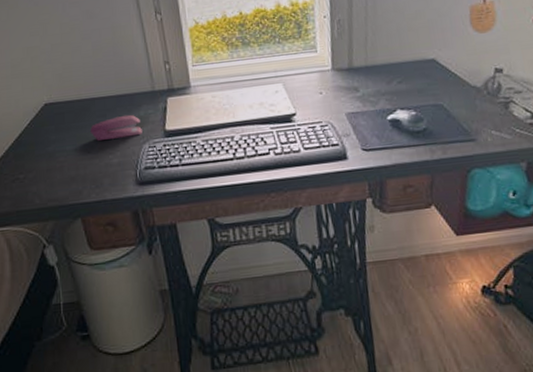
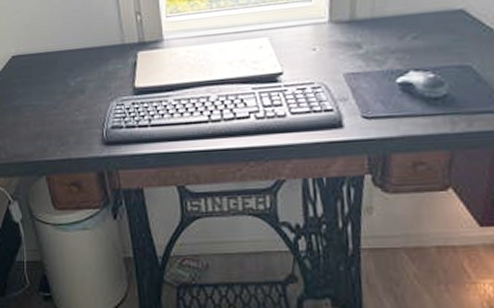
stapler: present [90,114,142,141] -> none [57,69,110,96]

